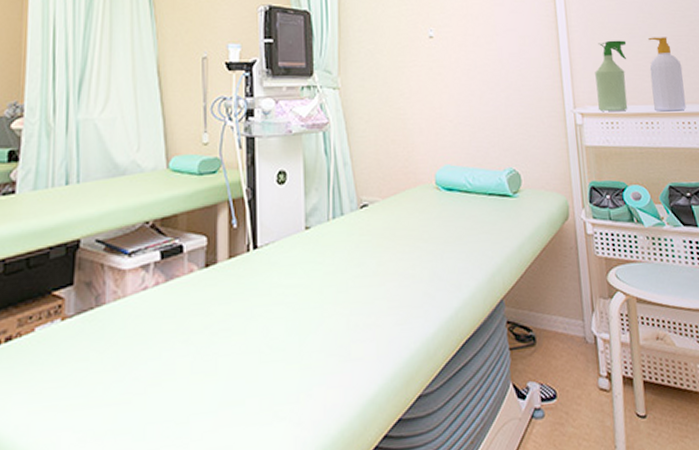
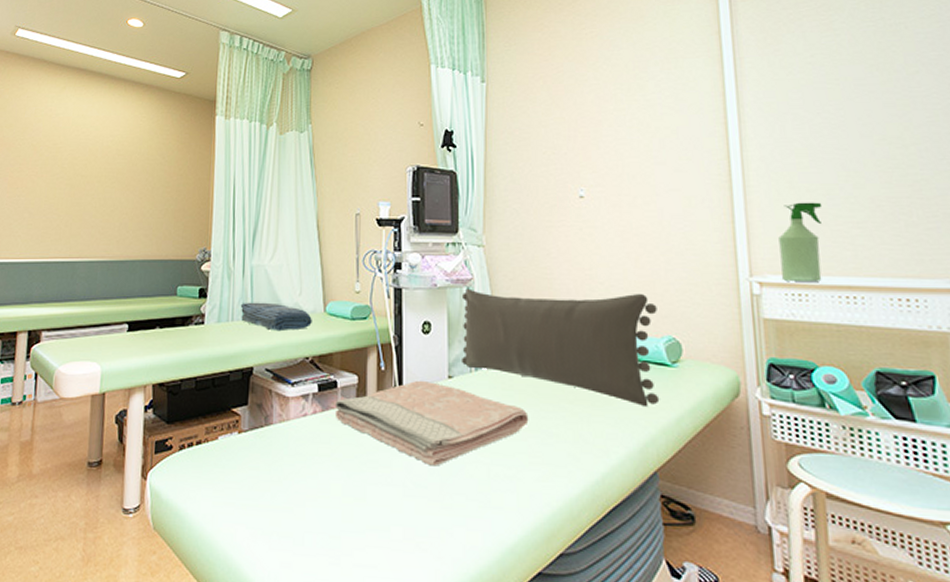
towel: none [62,162,153,195] -> present [240,302,312,332]
towel: none [180,234,387,326] -> present [334,380,529,466]
pillow: none [317,130,504,239] -> present [460,288,660,408]
soap bottle: present [648,37,687,111] -> none [852,199,905,286]

